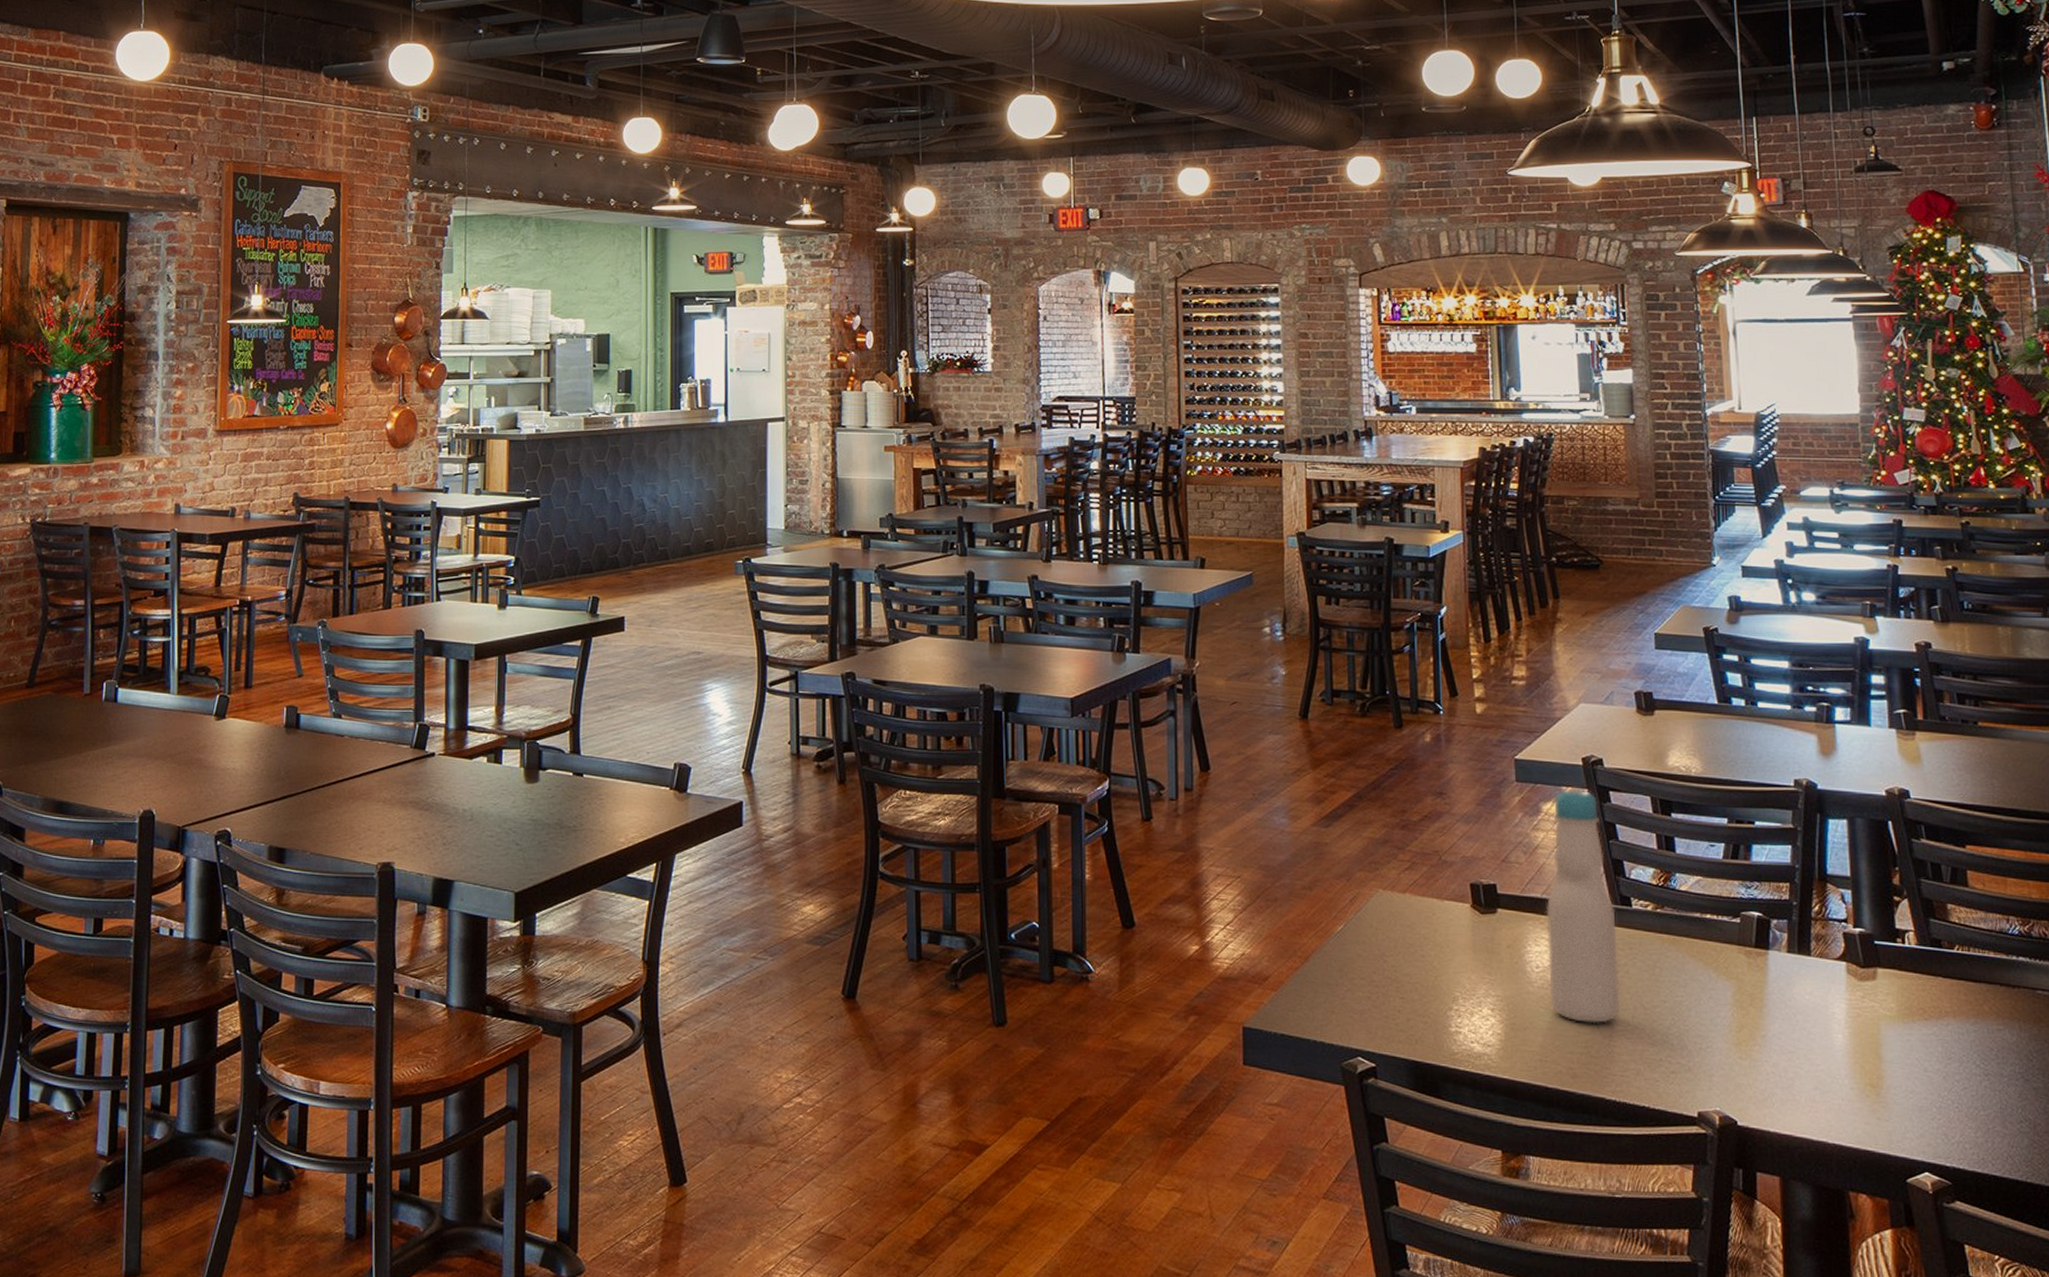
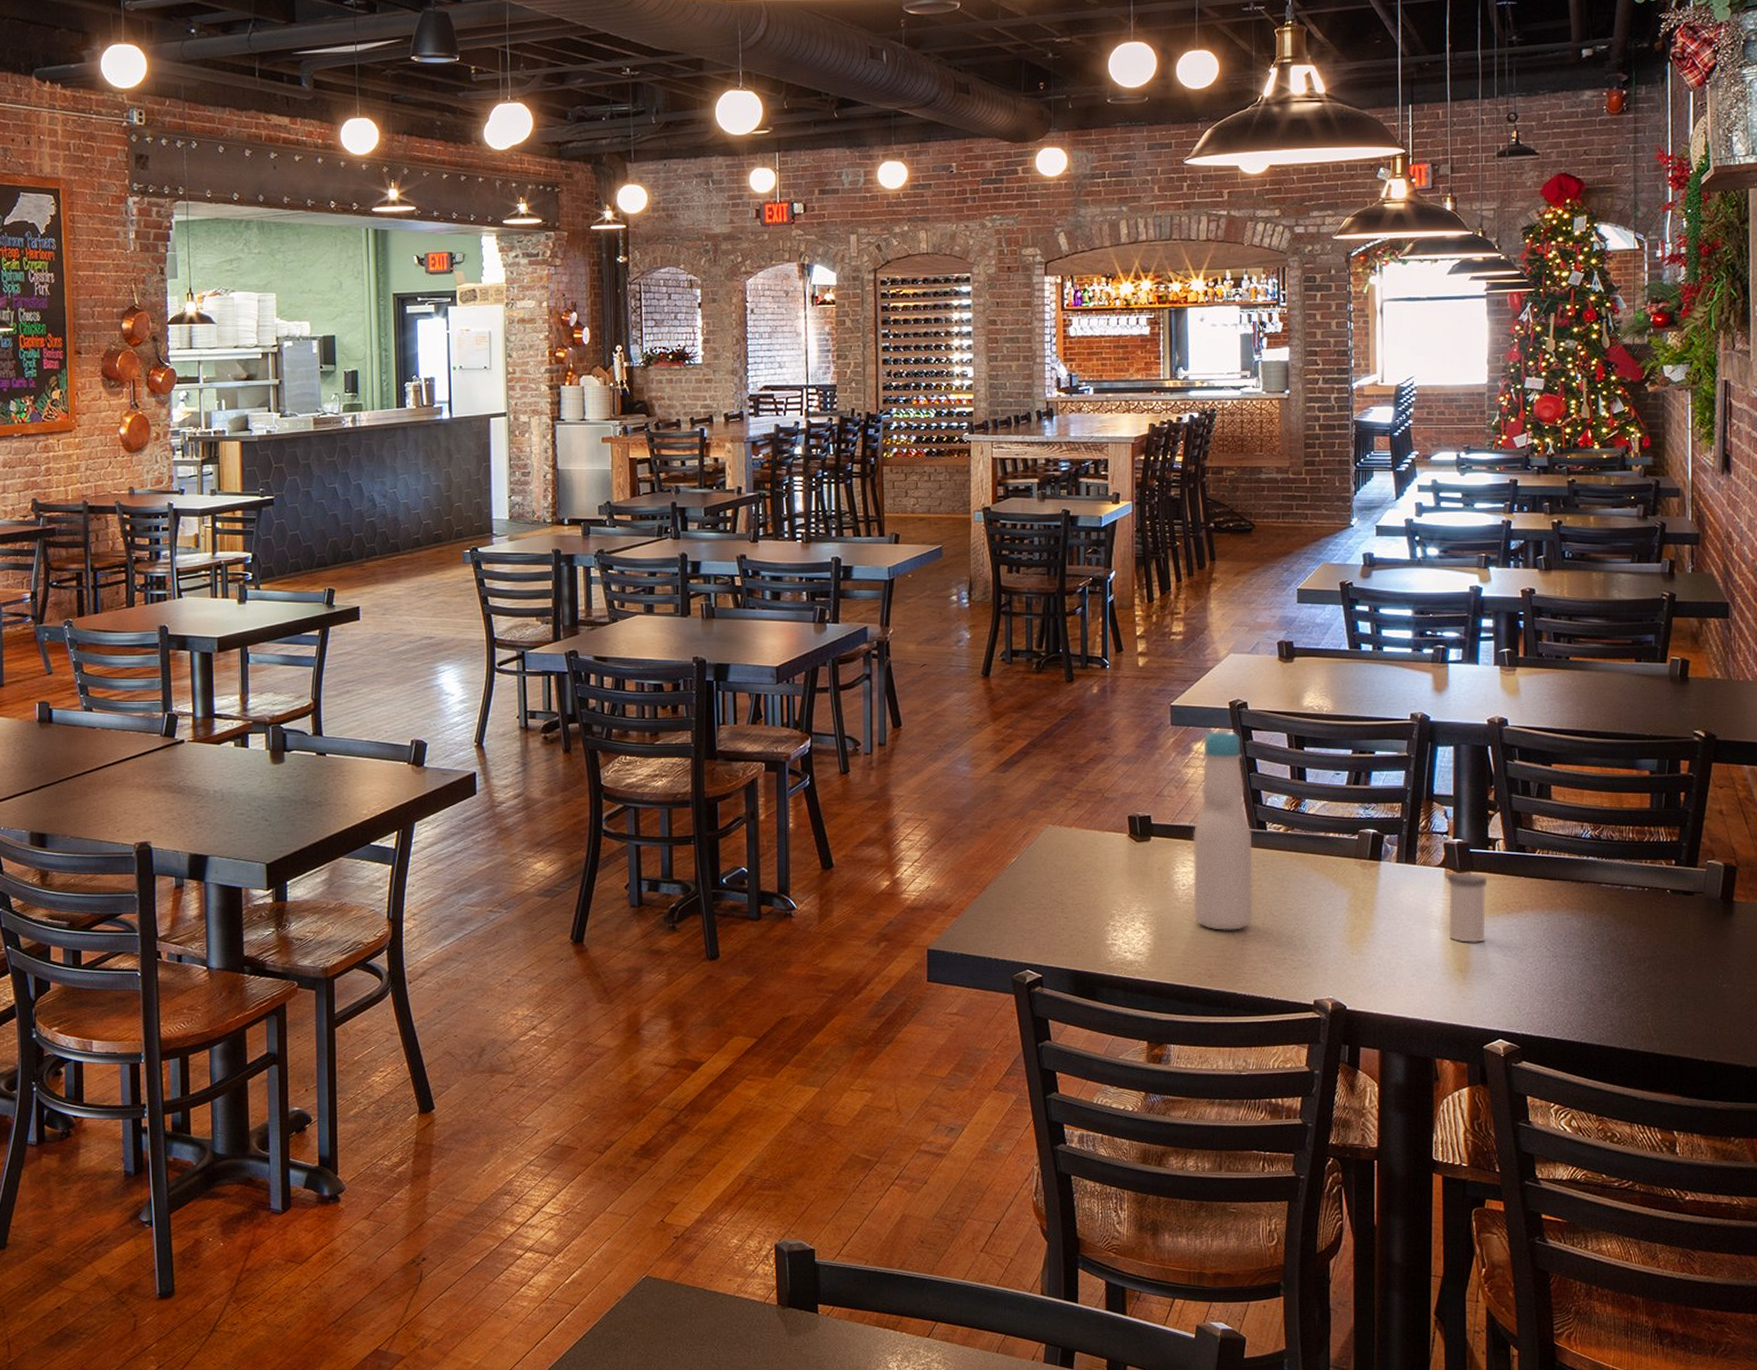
salt shaker: none [1850,967,1899,1054] -> present [1448,872,1488,944]

